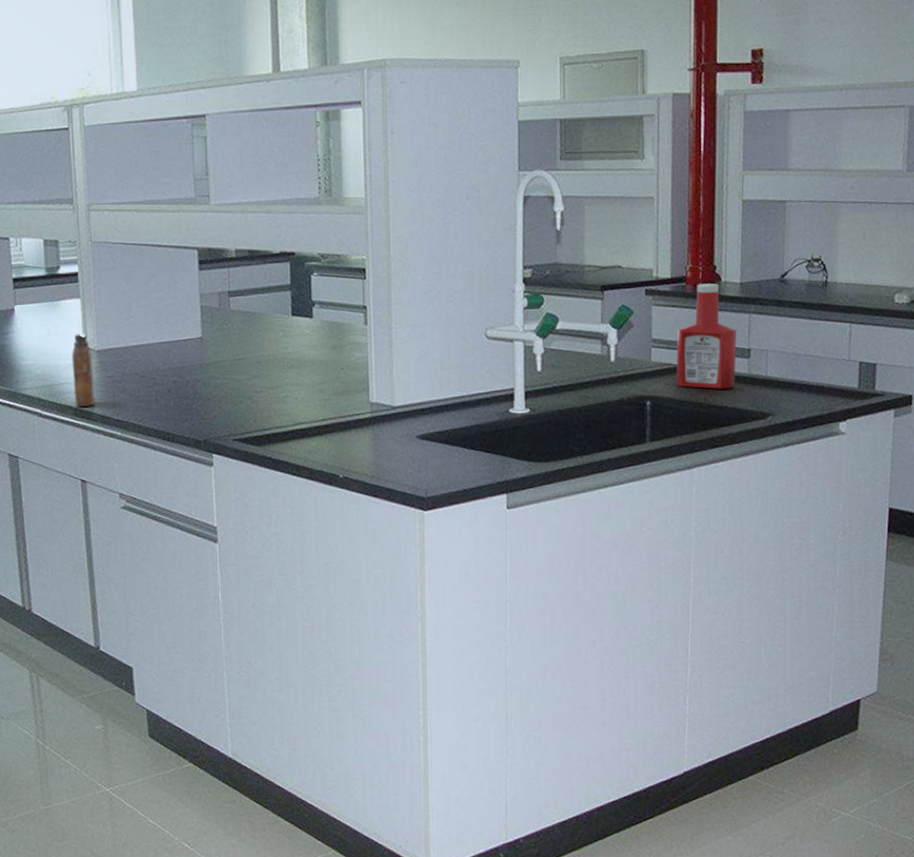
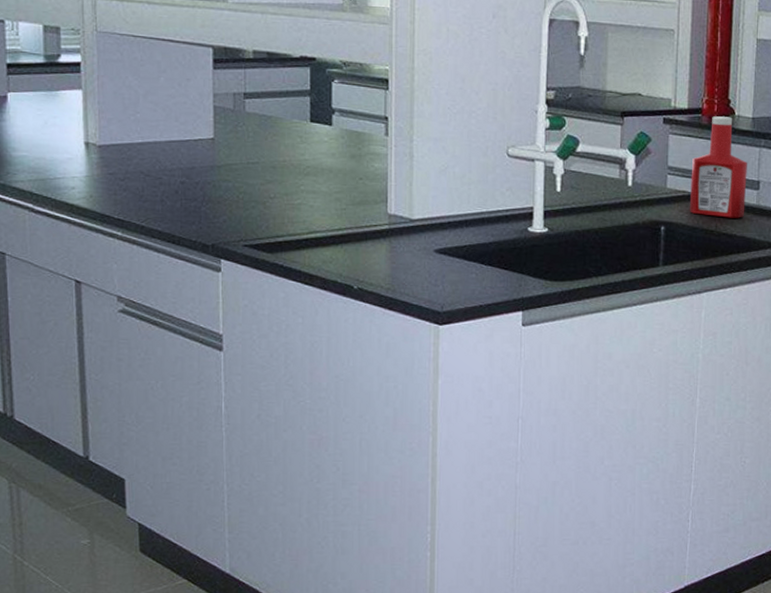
flask: present [71,332,97,407] -> none [70,126,96,204]

